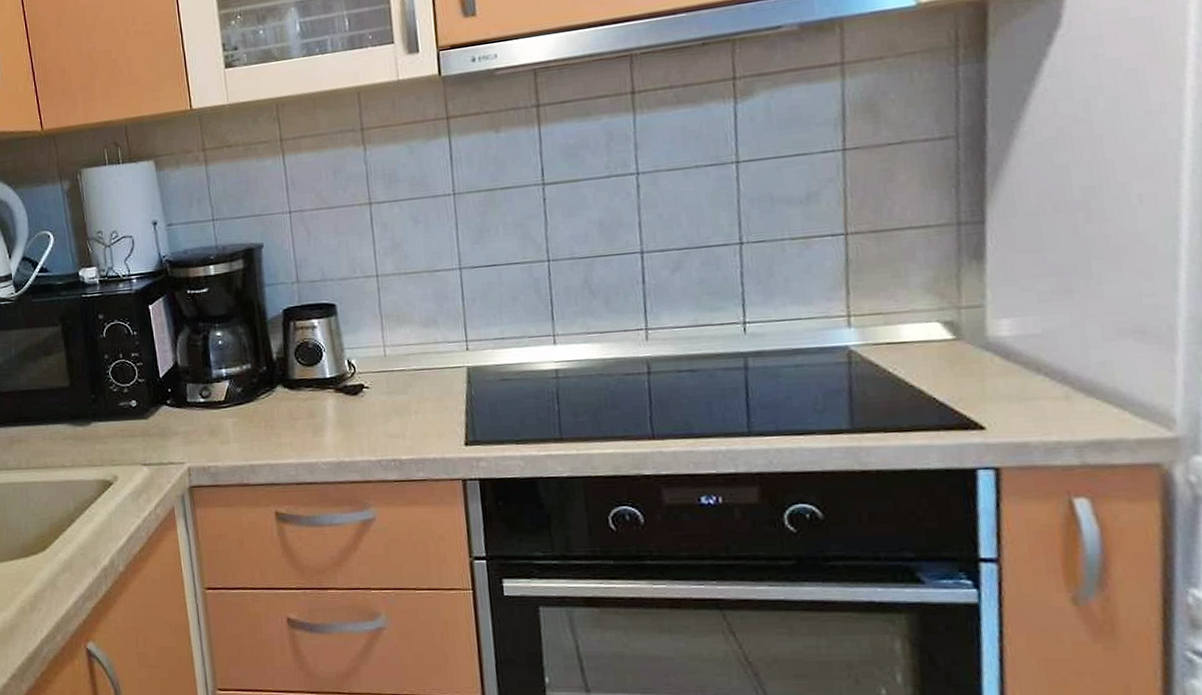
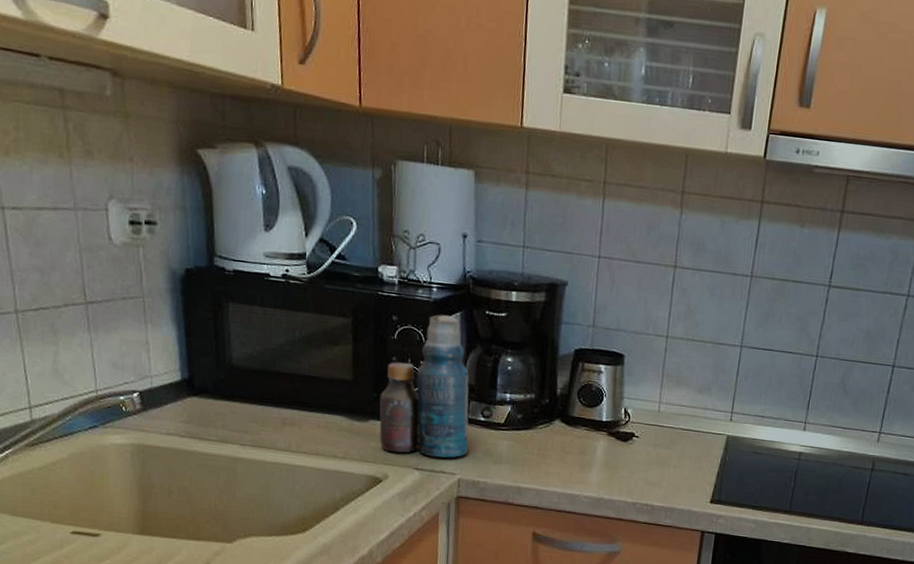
bottle: none [98,302,193,452] -> present [379,314,469,458]

